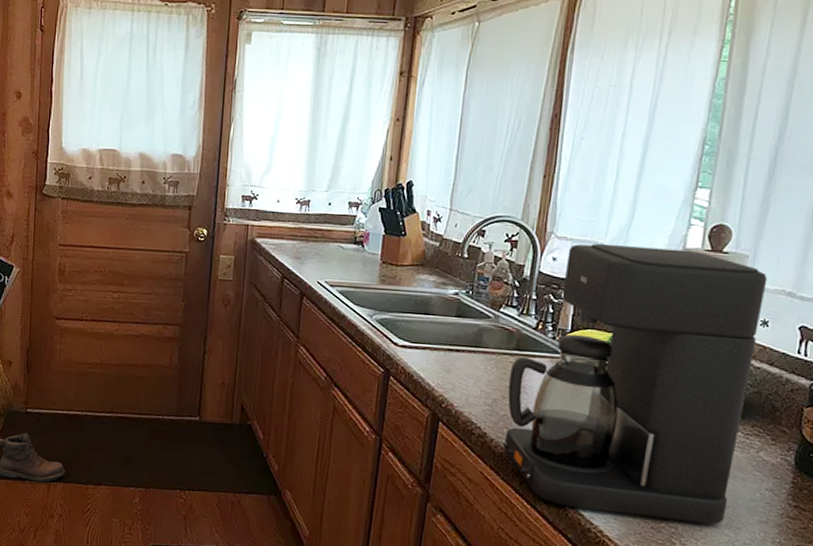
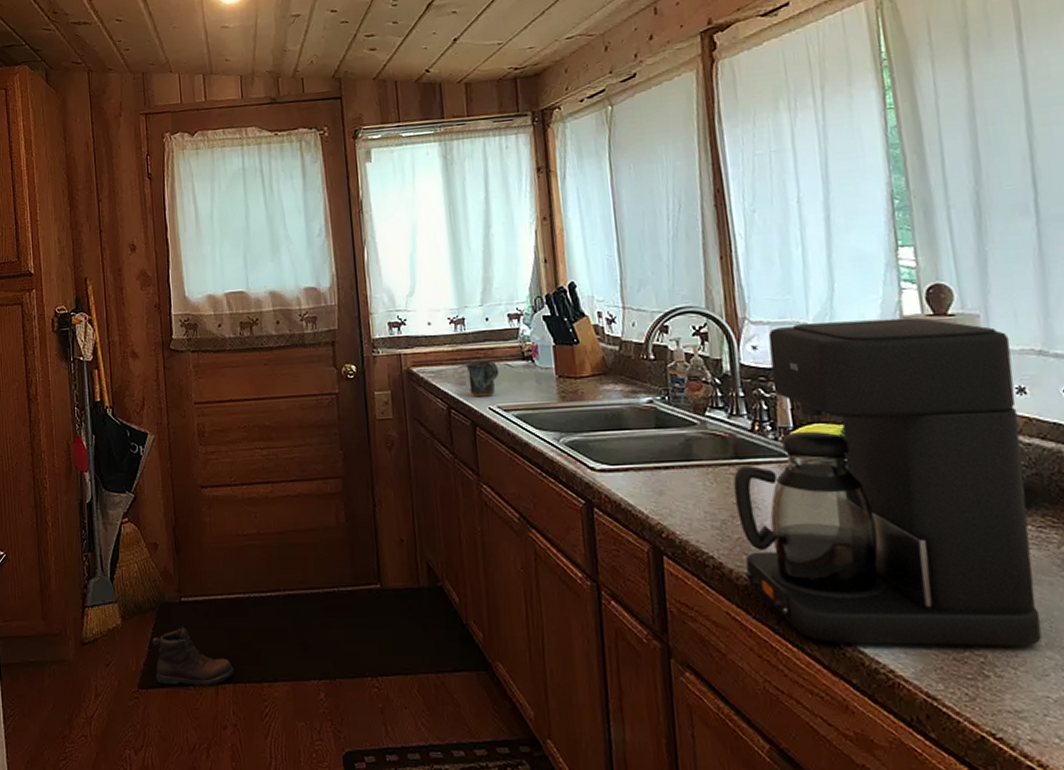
mug: none [303,239,332,272] -> present [466,360,499,397]

